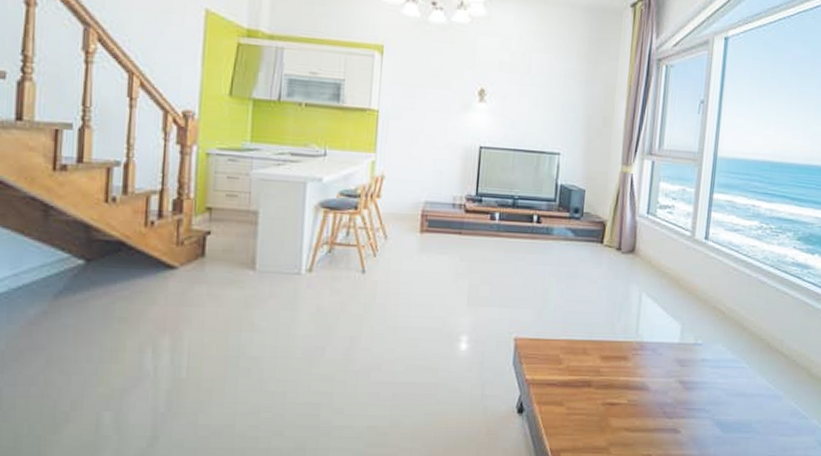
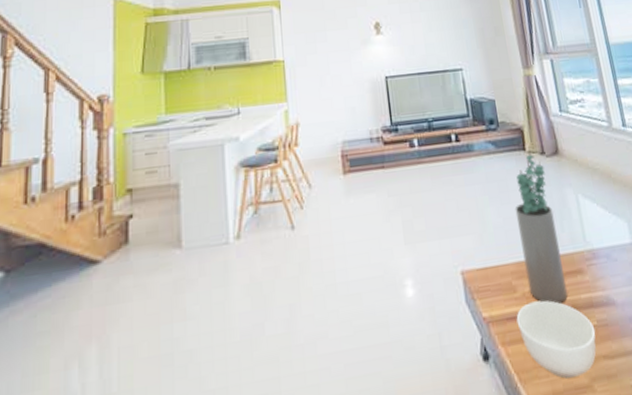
bowl: none [555,375,625,439] -> present [516,300,597,379]
vase: none [573,242,617,381] -> present [515,148,569,304]

